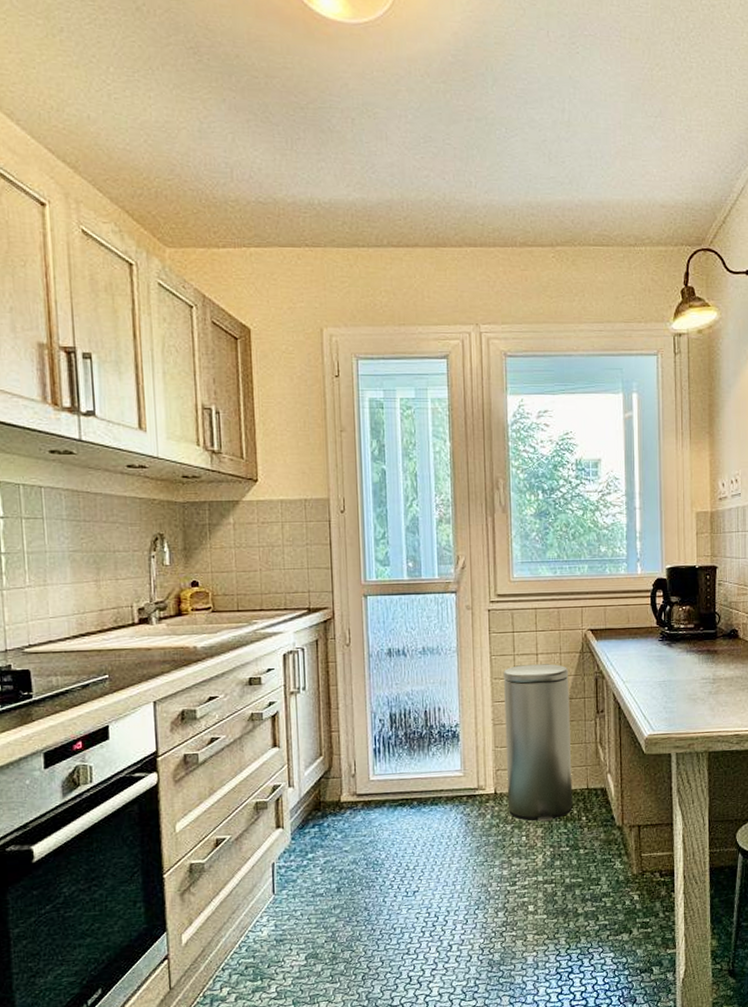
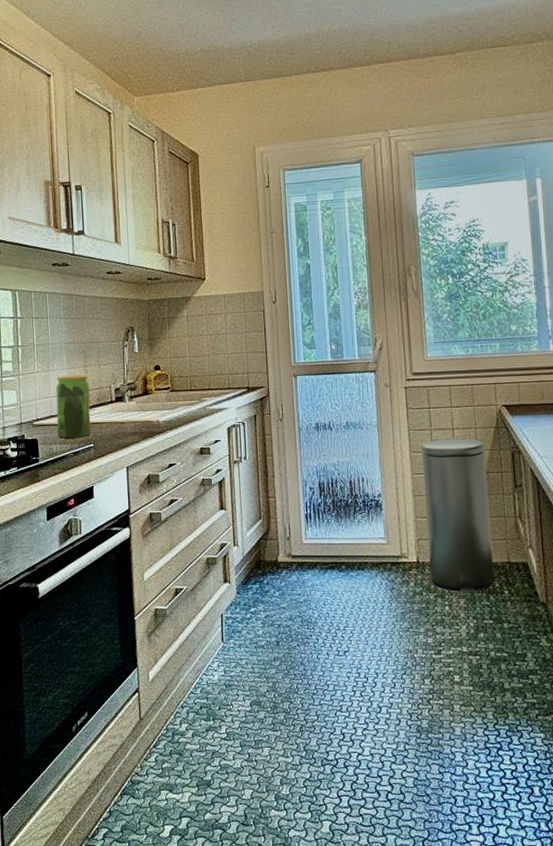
jar: none [55,590,106,669] -> present [55,374,91,439]

